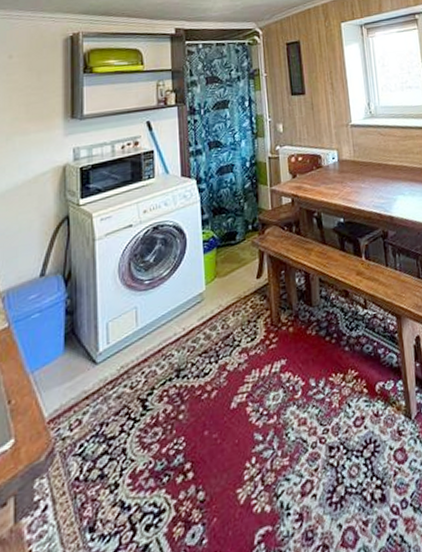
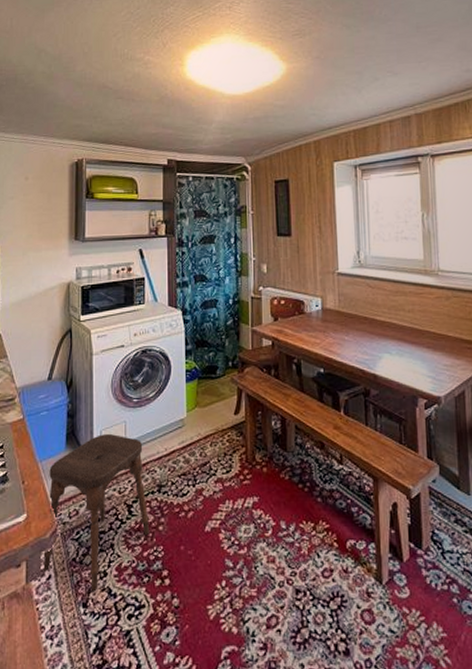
stool: none [37,323,168,511] -> present [43,434,149,592]

